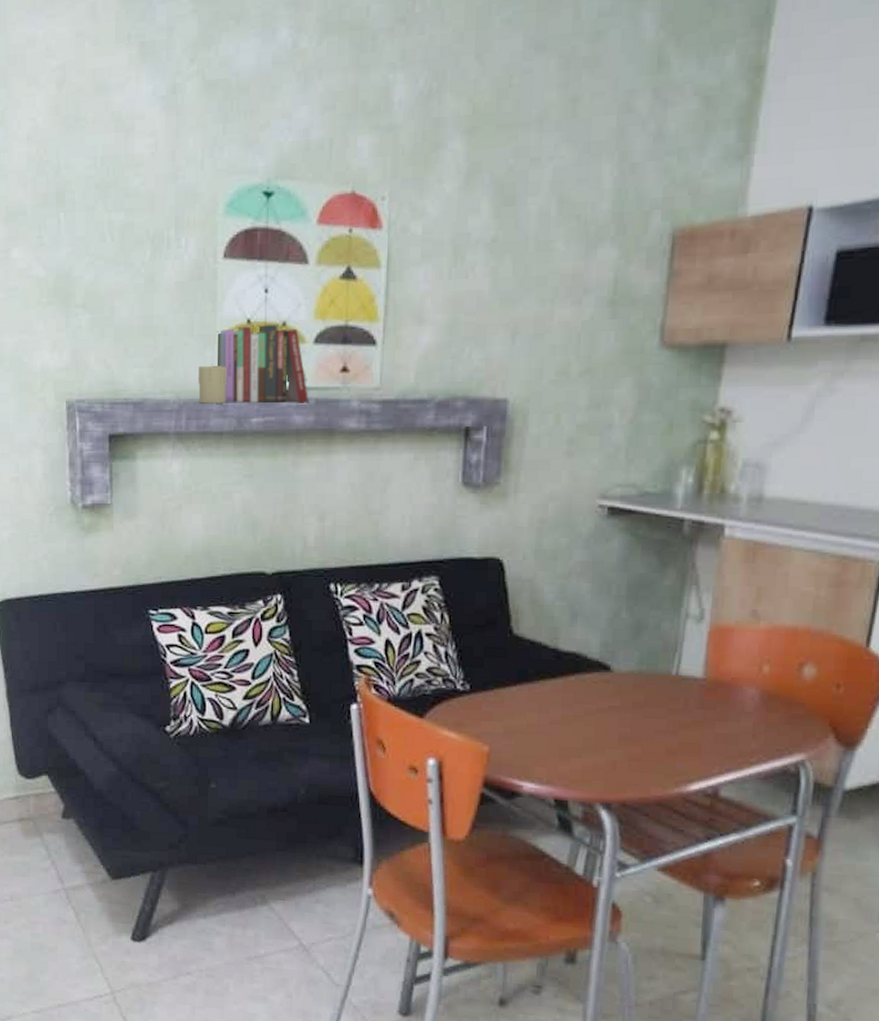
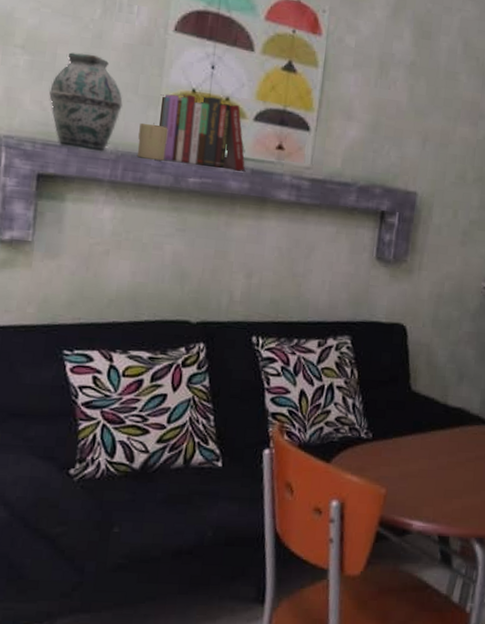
vase: none [112,301,180,404] -> present [49,53,123,152]

